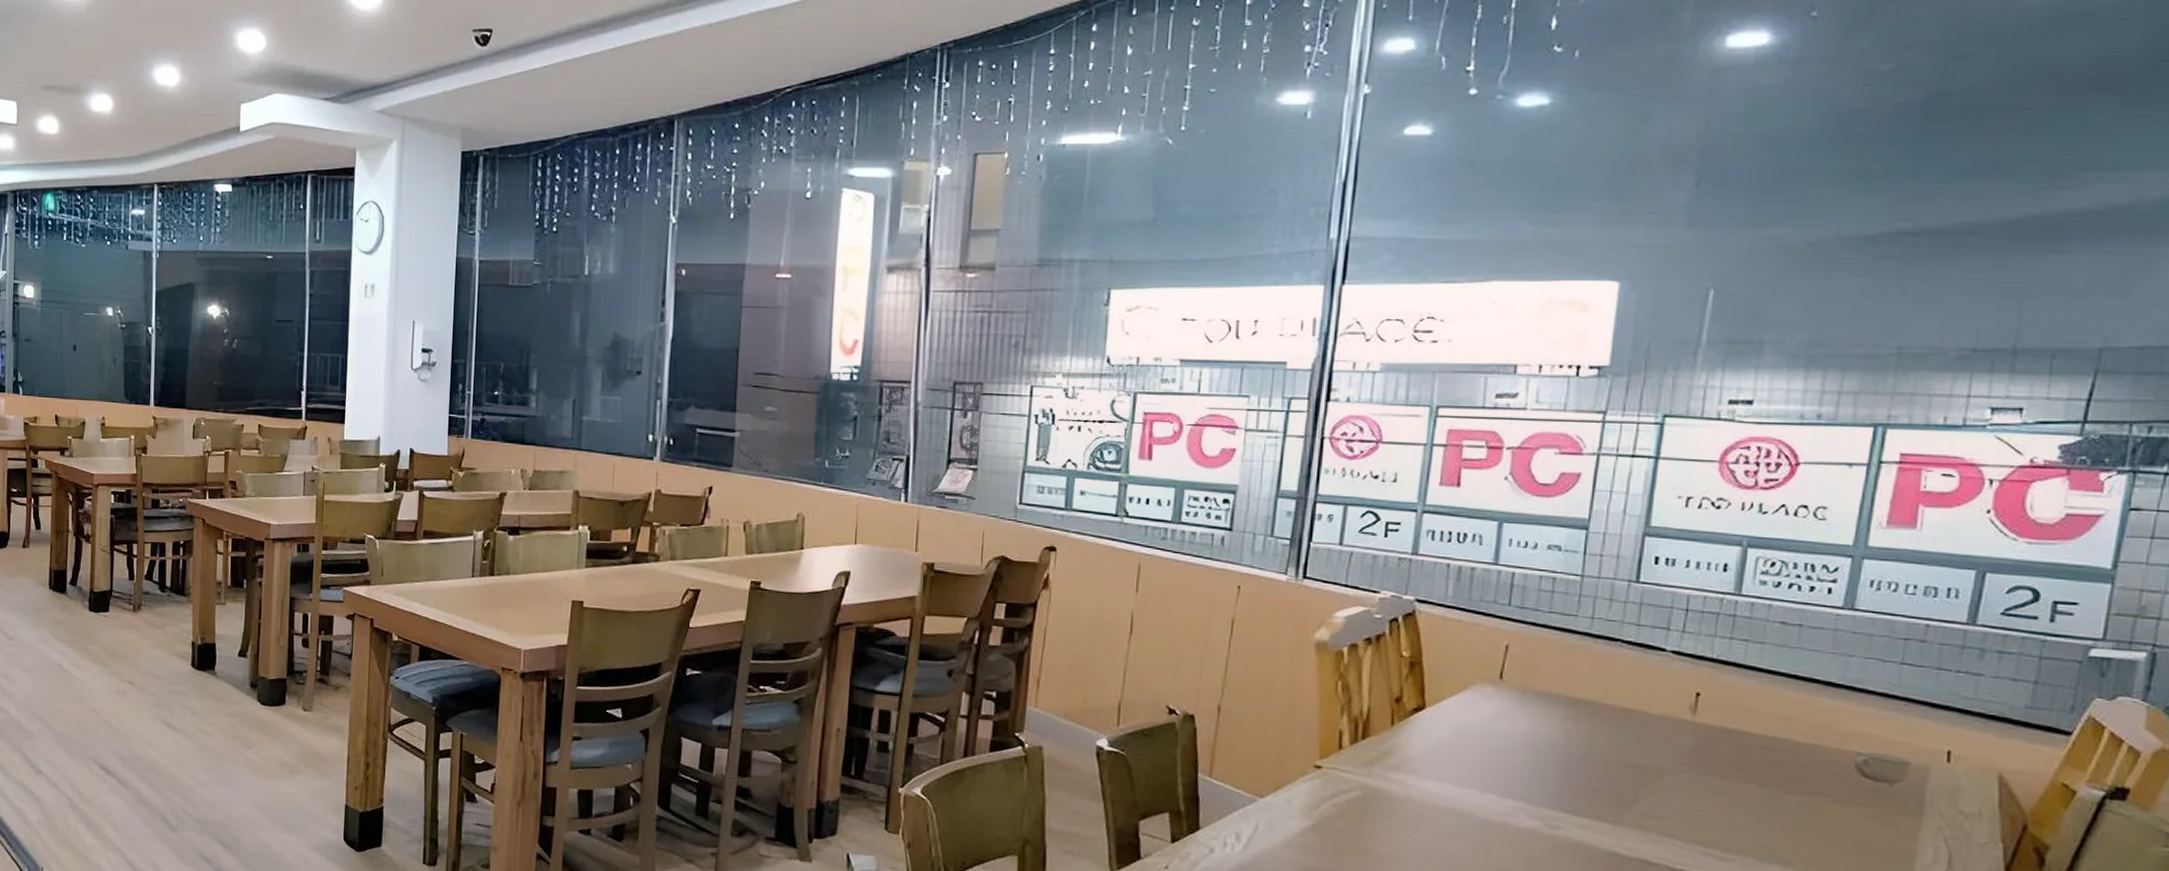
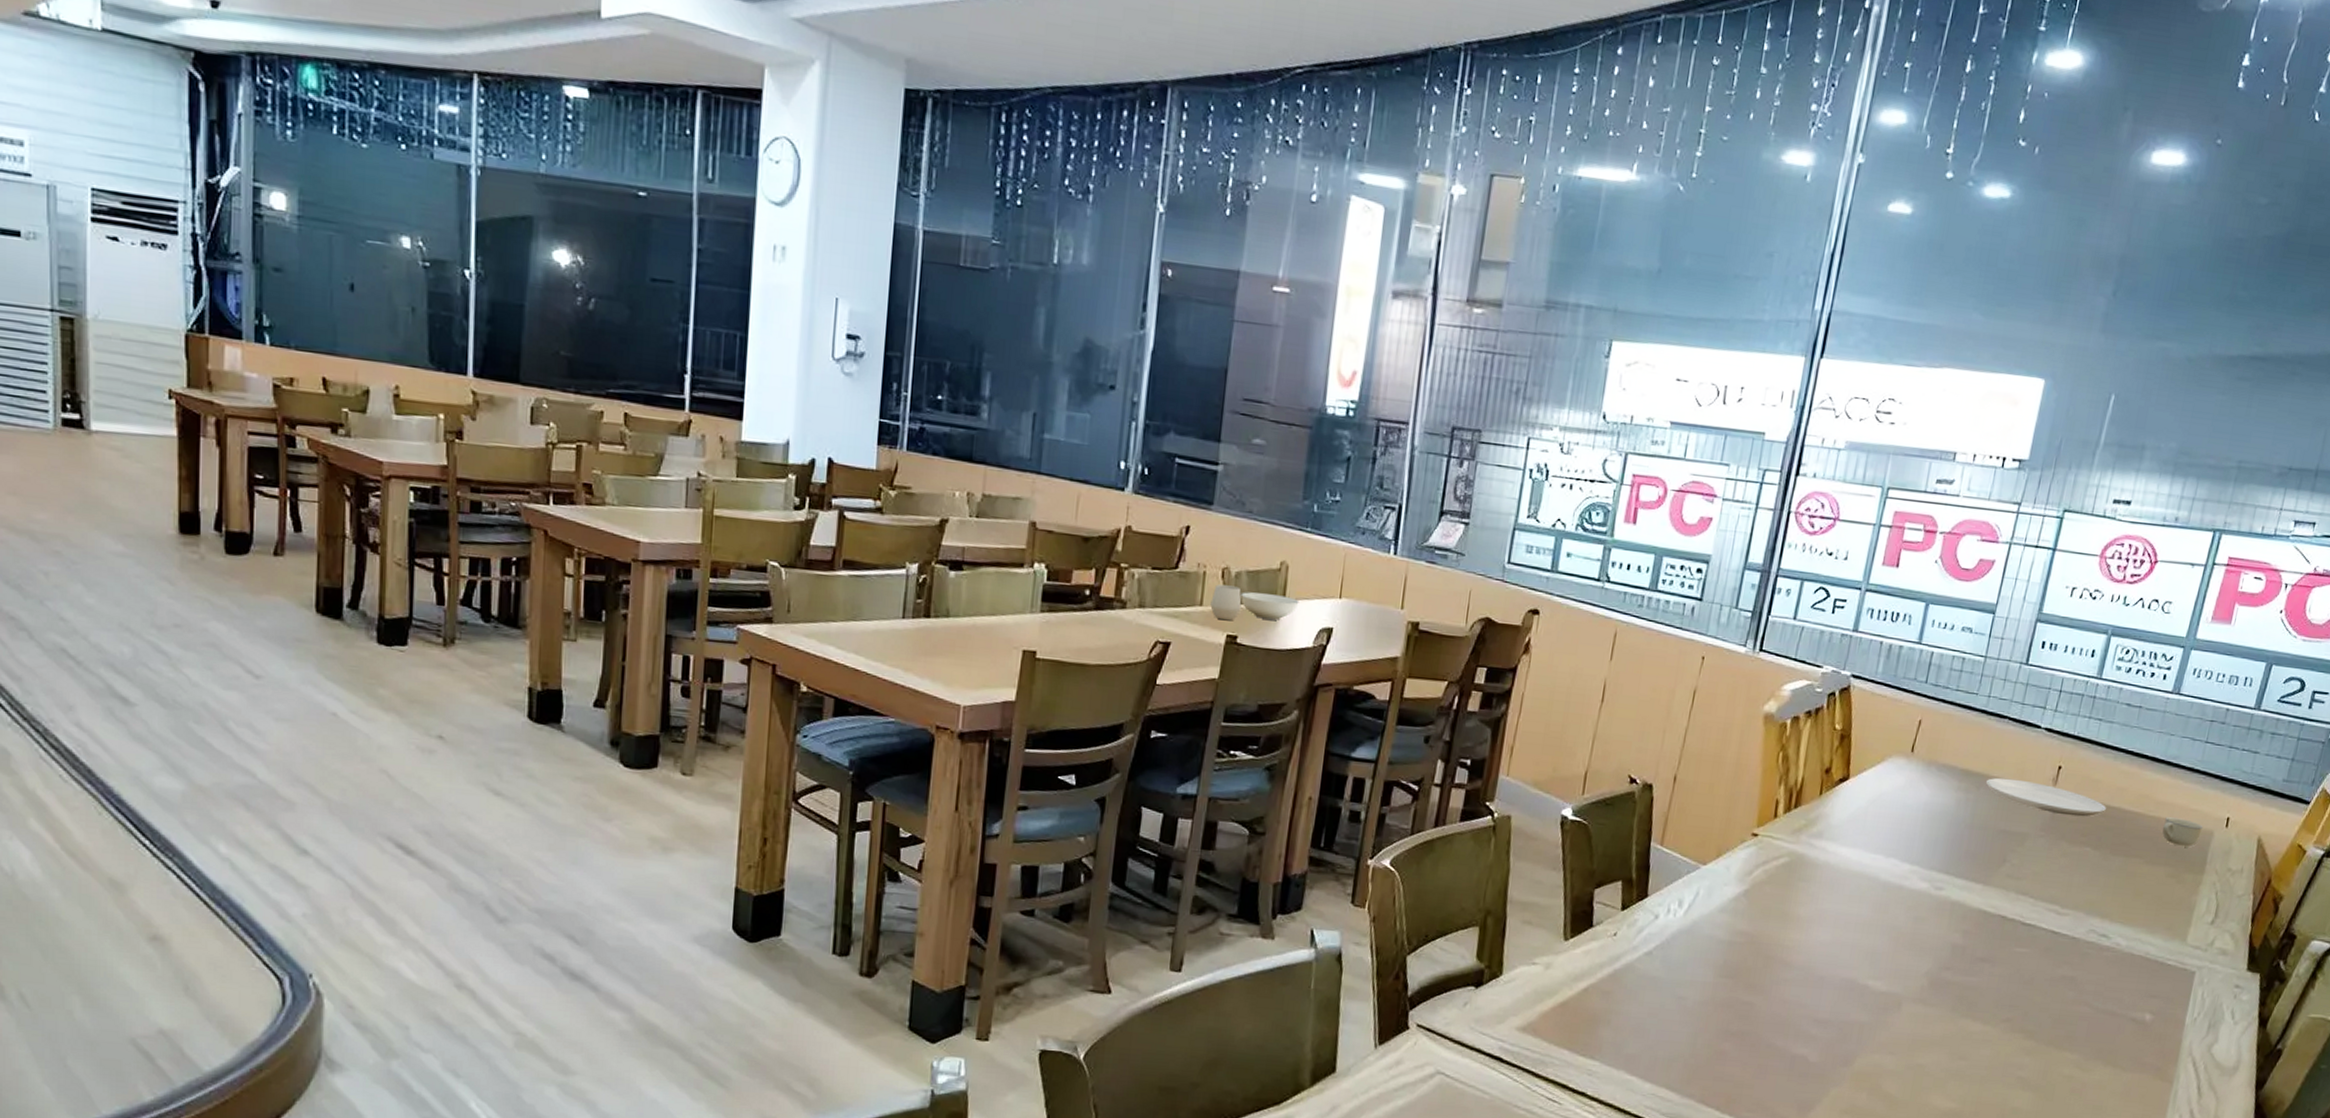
cup: none [734,537,763,569] -> present [1210,584,1242,621]
bowl: none [761,542,817,566] -> present [1240,592,1300,620]
plate: none [1600,706,1769,750] -> present [1985,777,2106,817]

